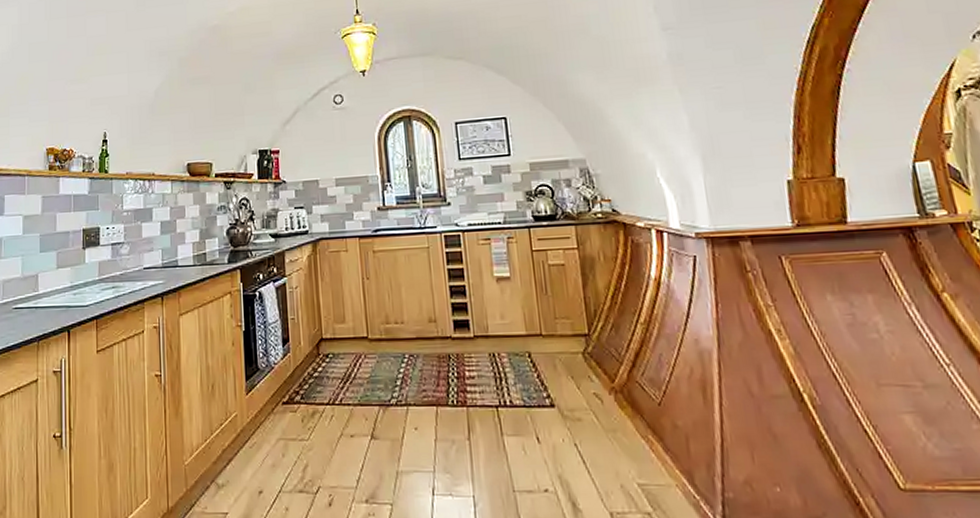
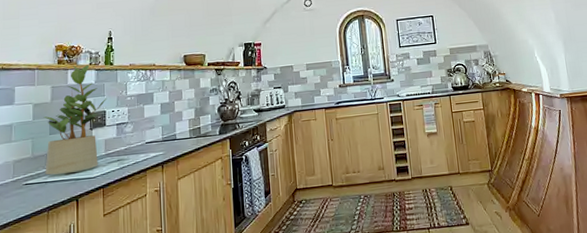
potted plant: none [33,172,101,301] -> present [43,65,107,176]

